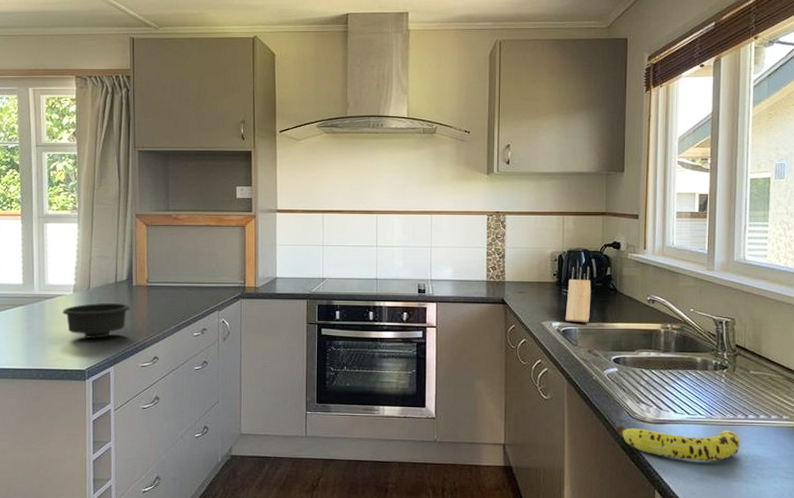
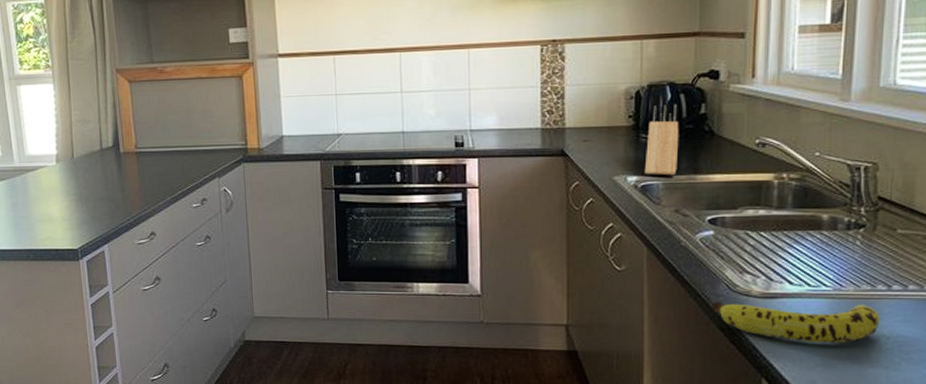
bowl: present [62,302,130,340] -> none [46,172,120,215]

